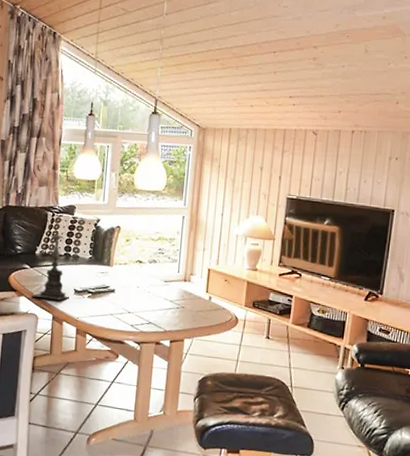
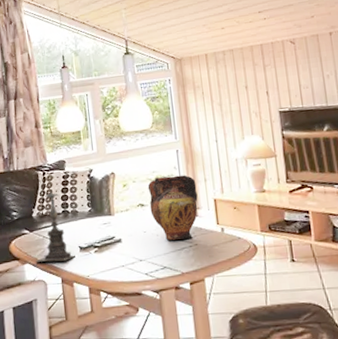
vase: none [147,239,195,301] -> present [147,175,198,240]

